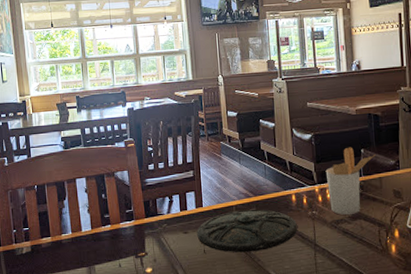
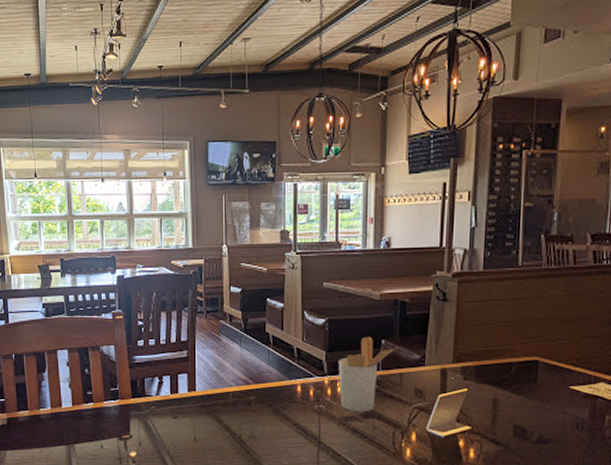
plate: present [197,209,298,253] -> none [187,397,302,444]

